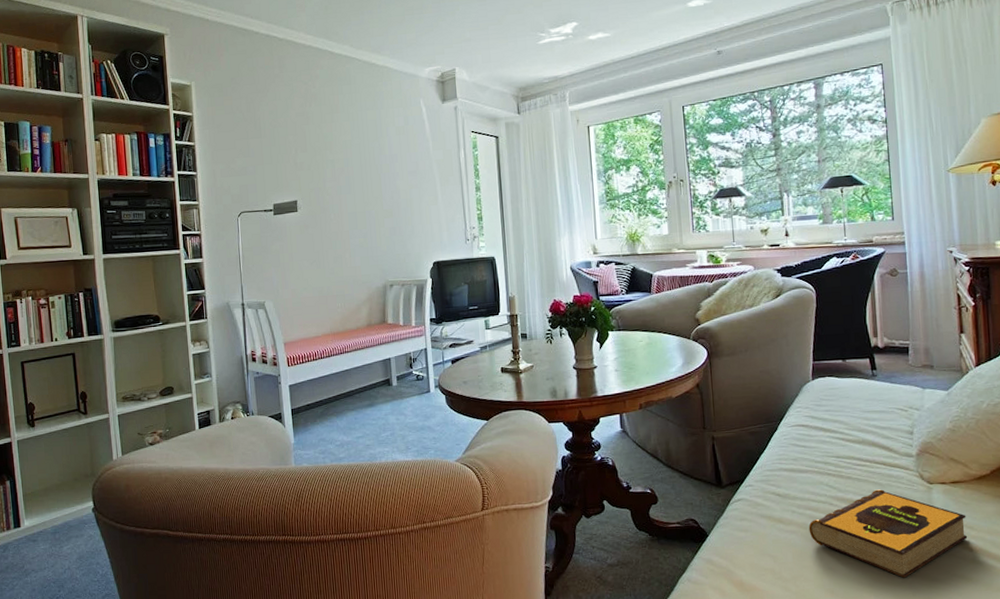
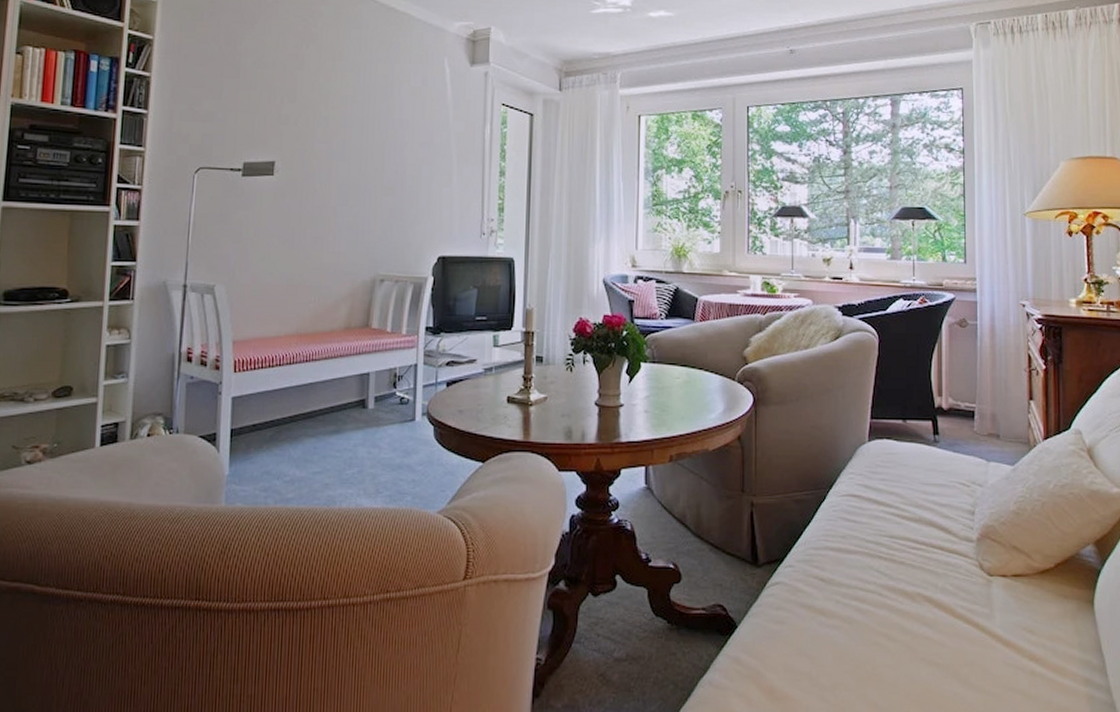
hardback book: present [808,489,968,578] -> none [853,579,1028,690]

